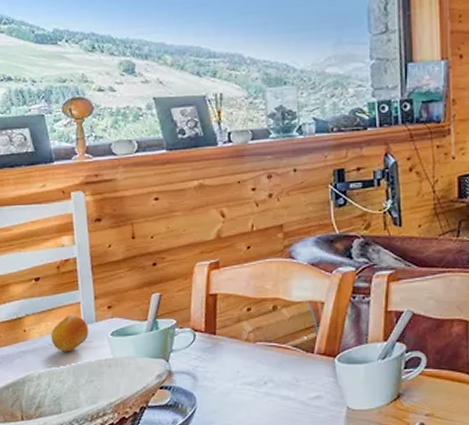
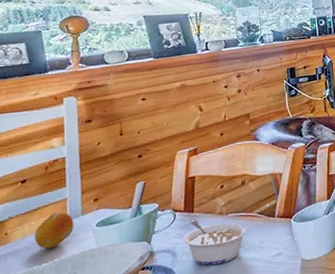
legume: none [204,344,280,397] -> present [183,220,248,266]

